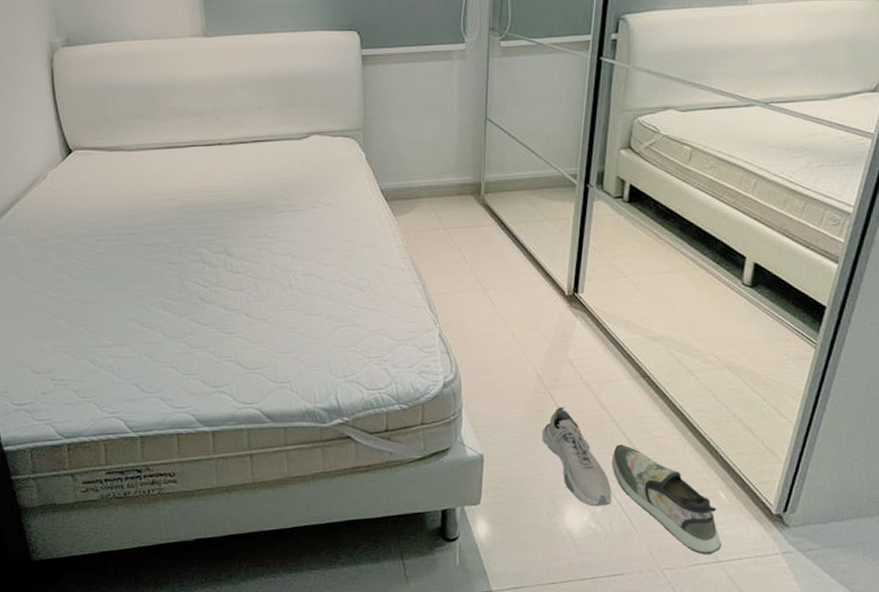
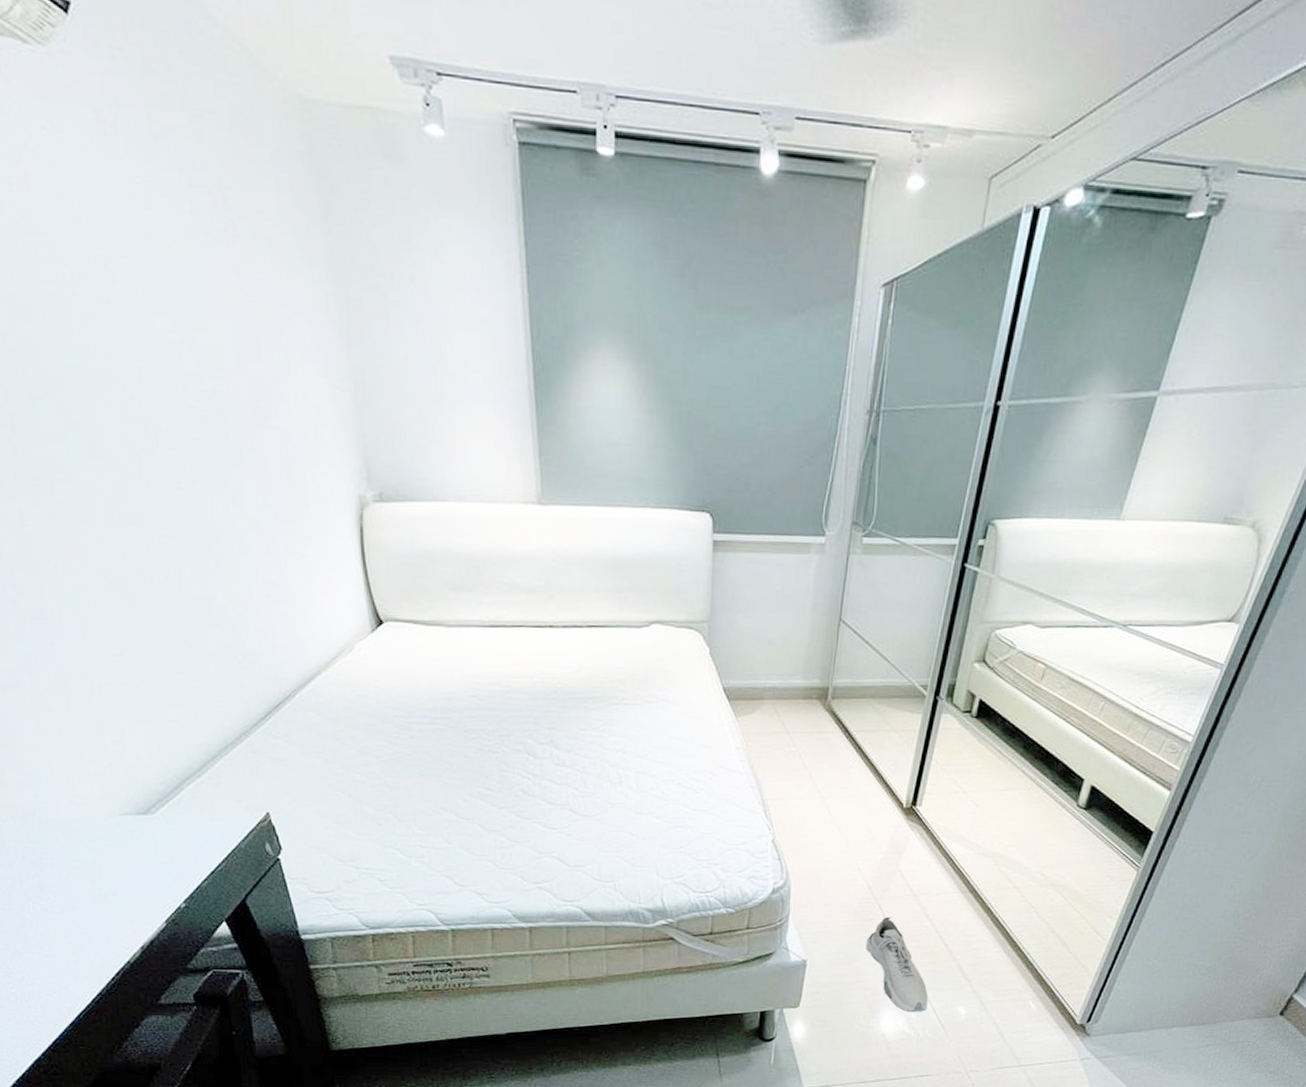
shoe: present [612,444,721,555] -> none [931,955,1026,1060]

